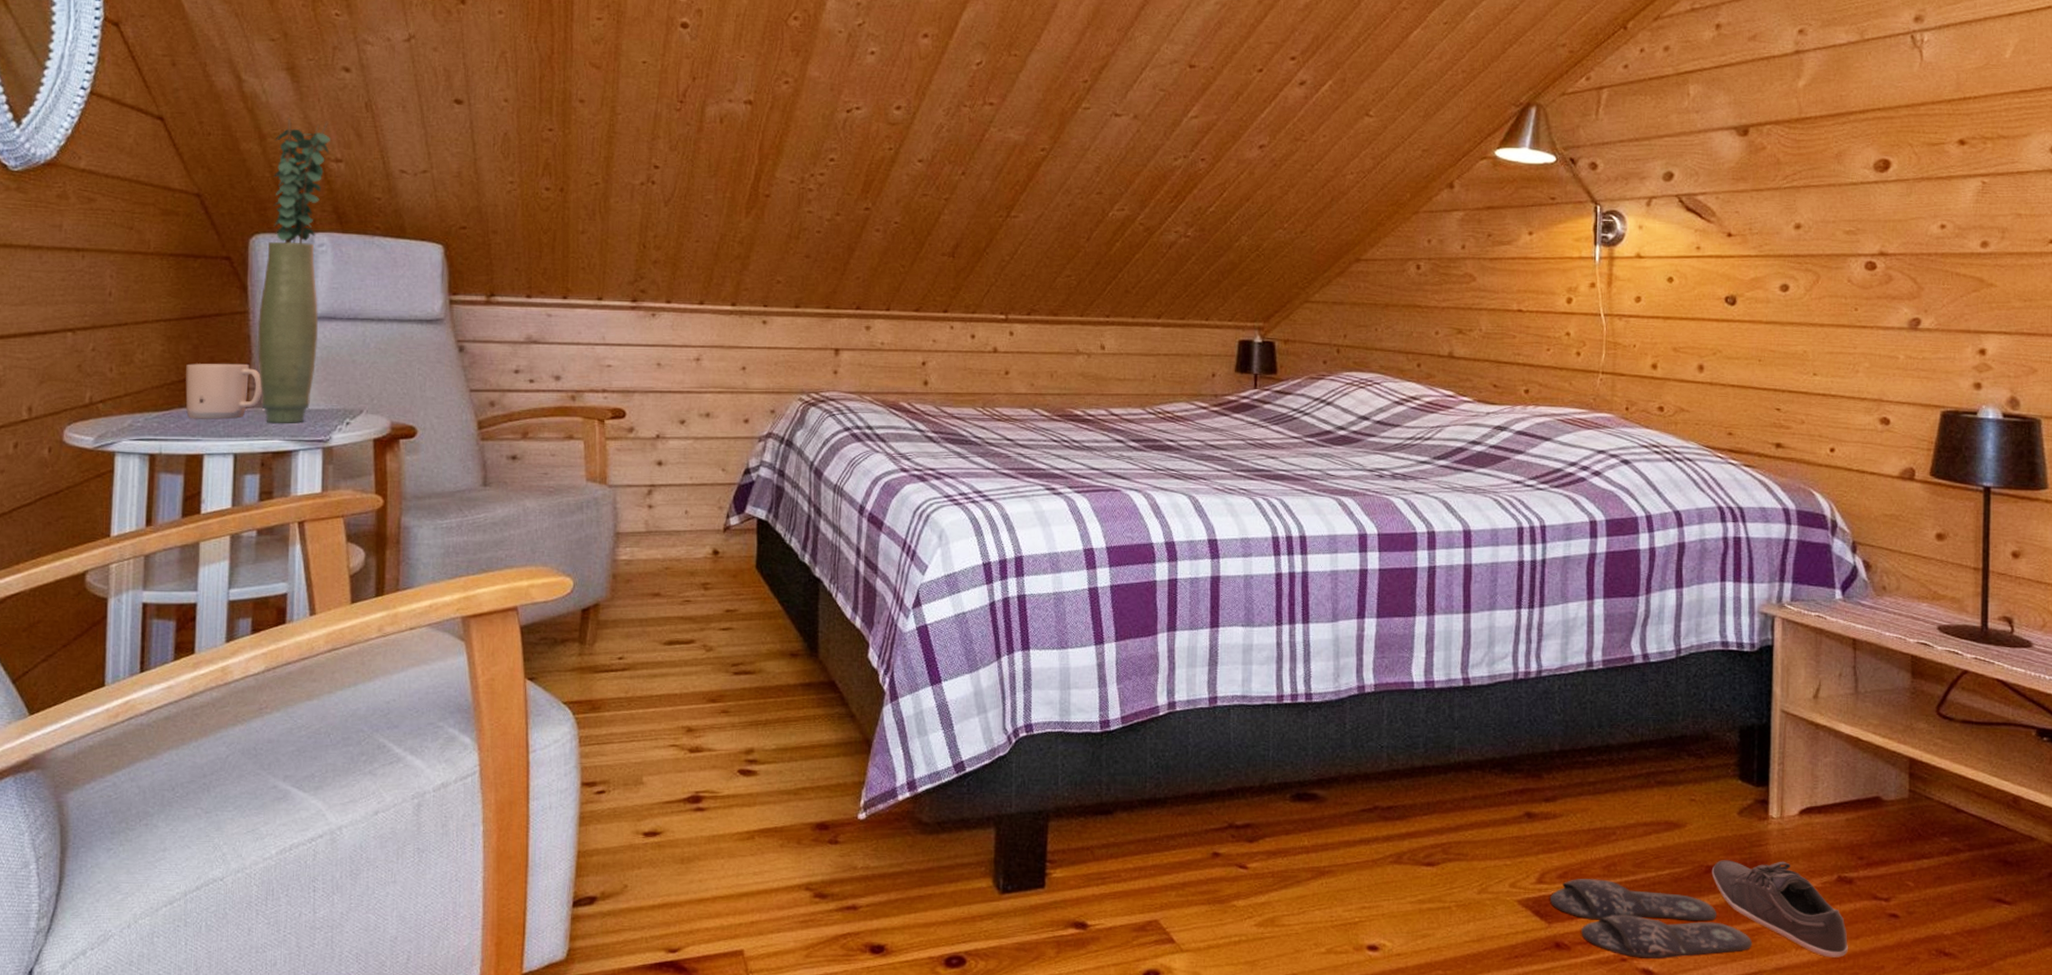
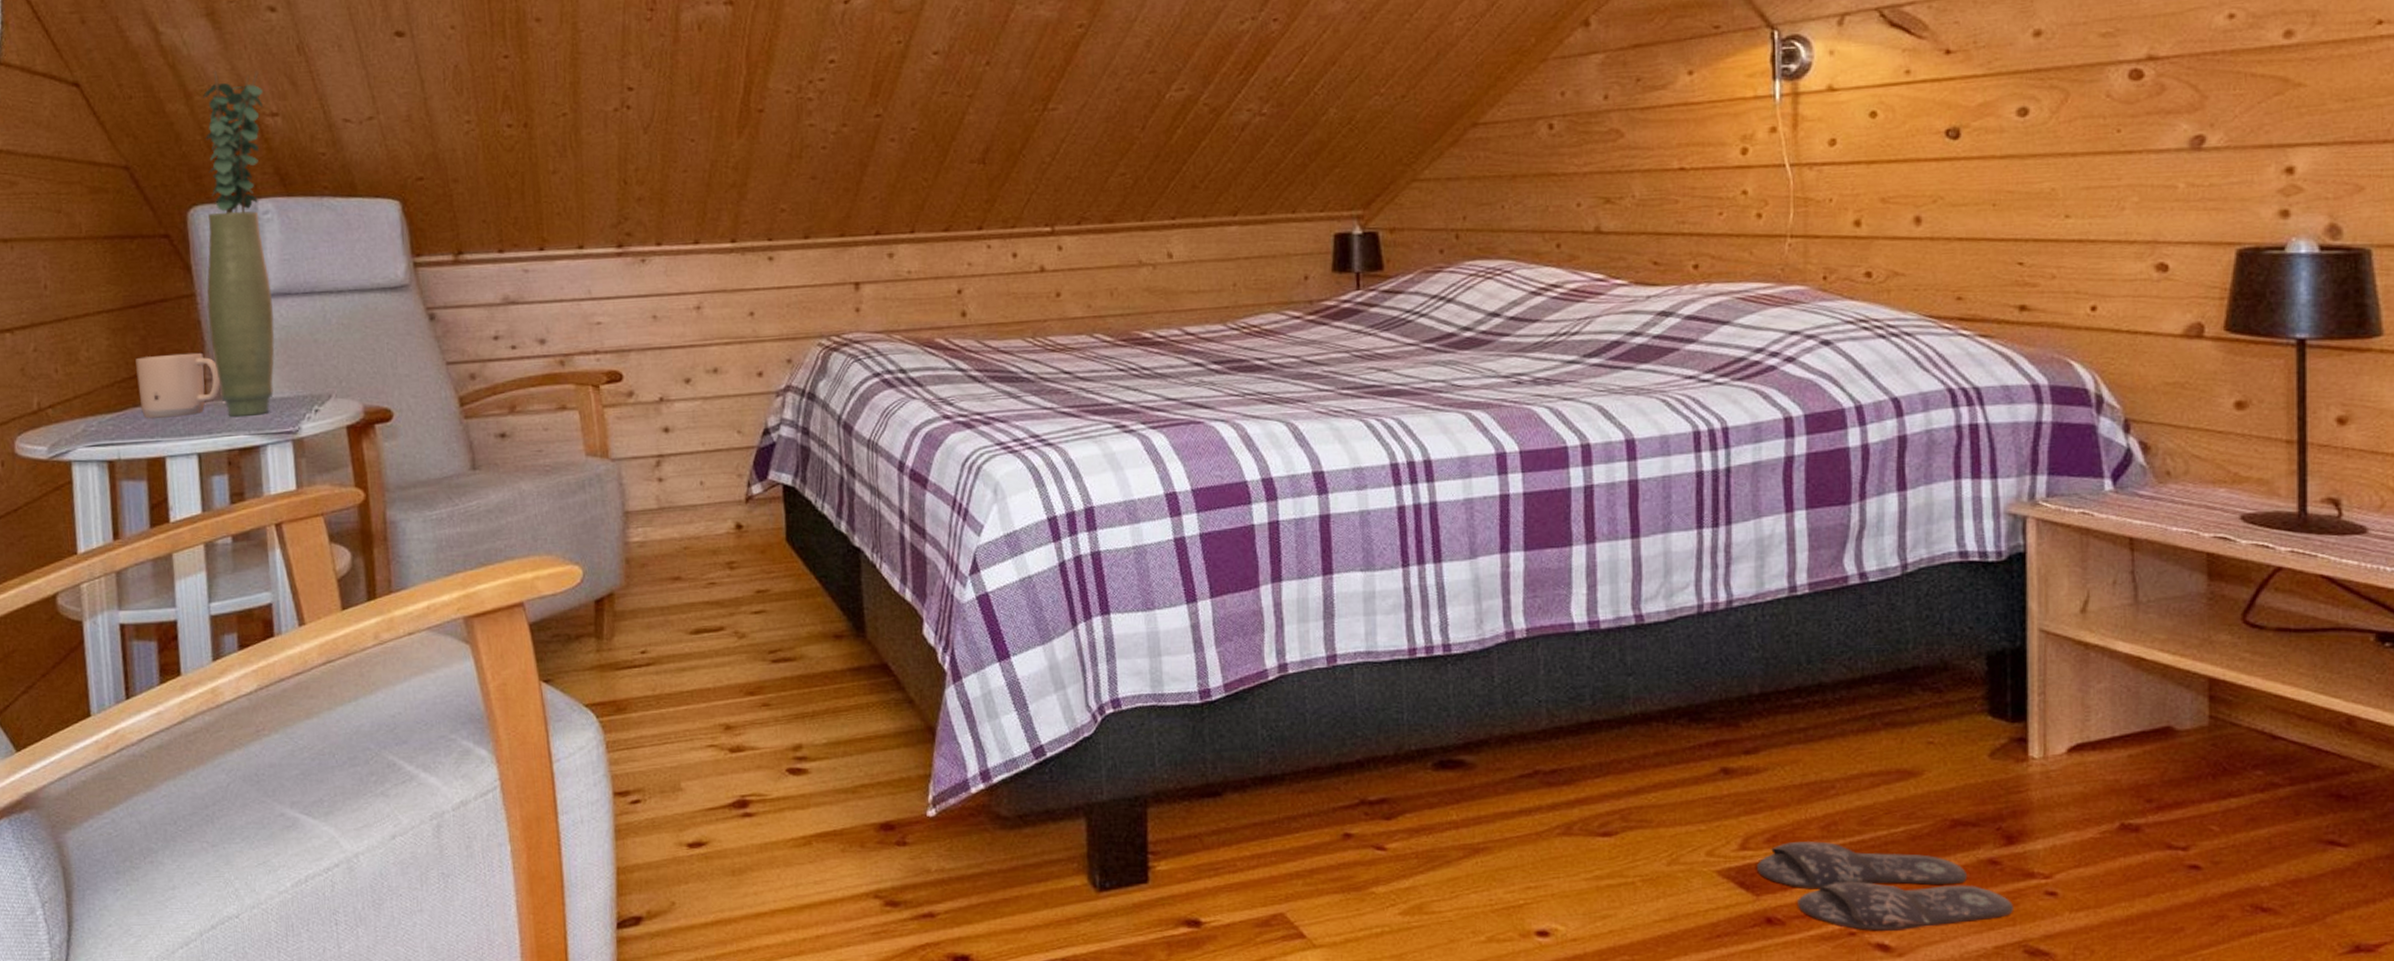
shoe: present [1711,860,1848,958] -> none [1958,809,2137,920]

